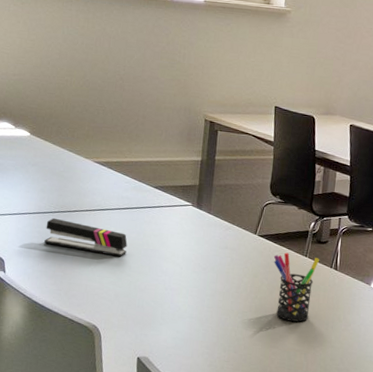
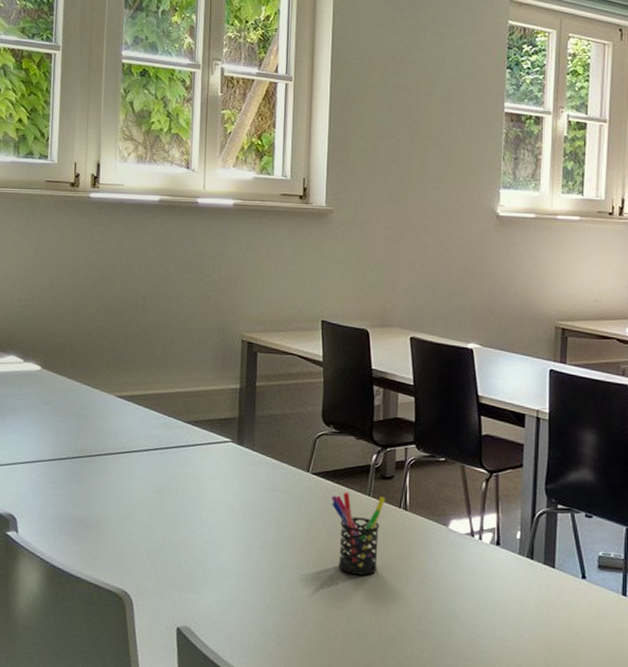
stapler: present [44,218,128,257] -> none [62,464,159,508]

